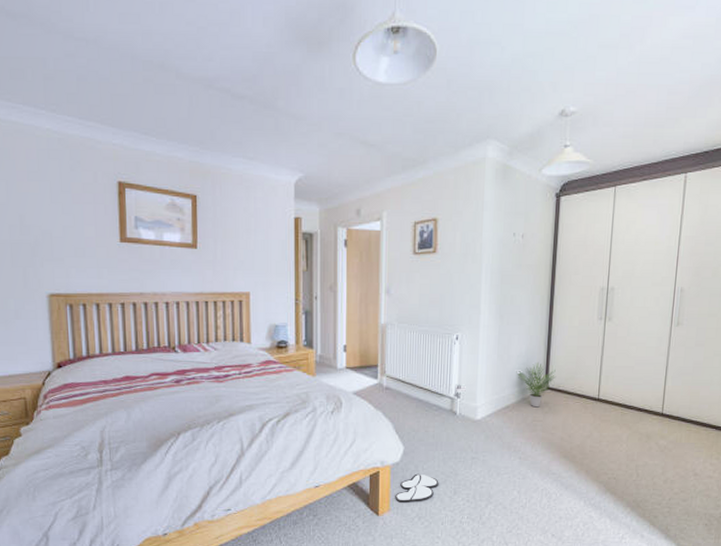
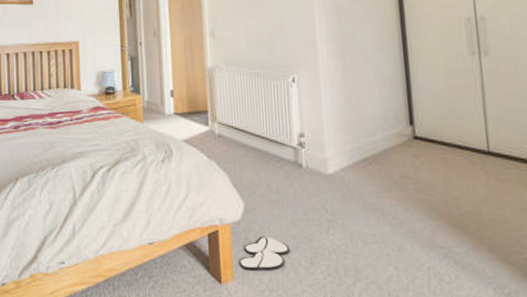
potted plant: present [516,363,556,408] -> none [370,107,425,161]

